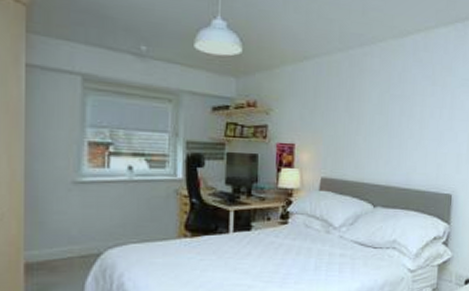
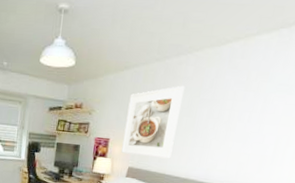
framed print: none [311,79,373,165] -> present [121,85,185,159]

